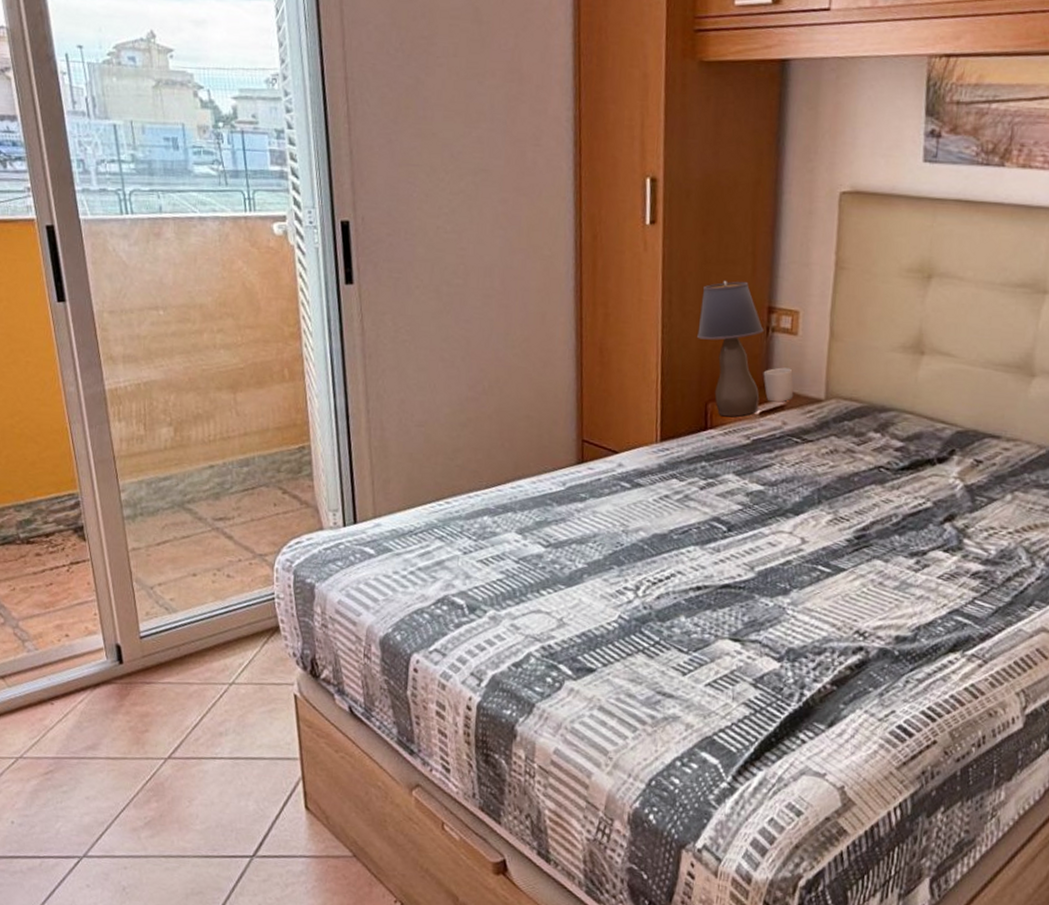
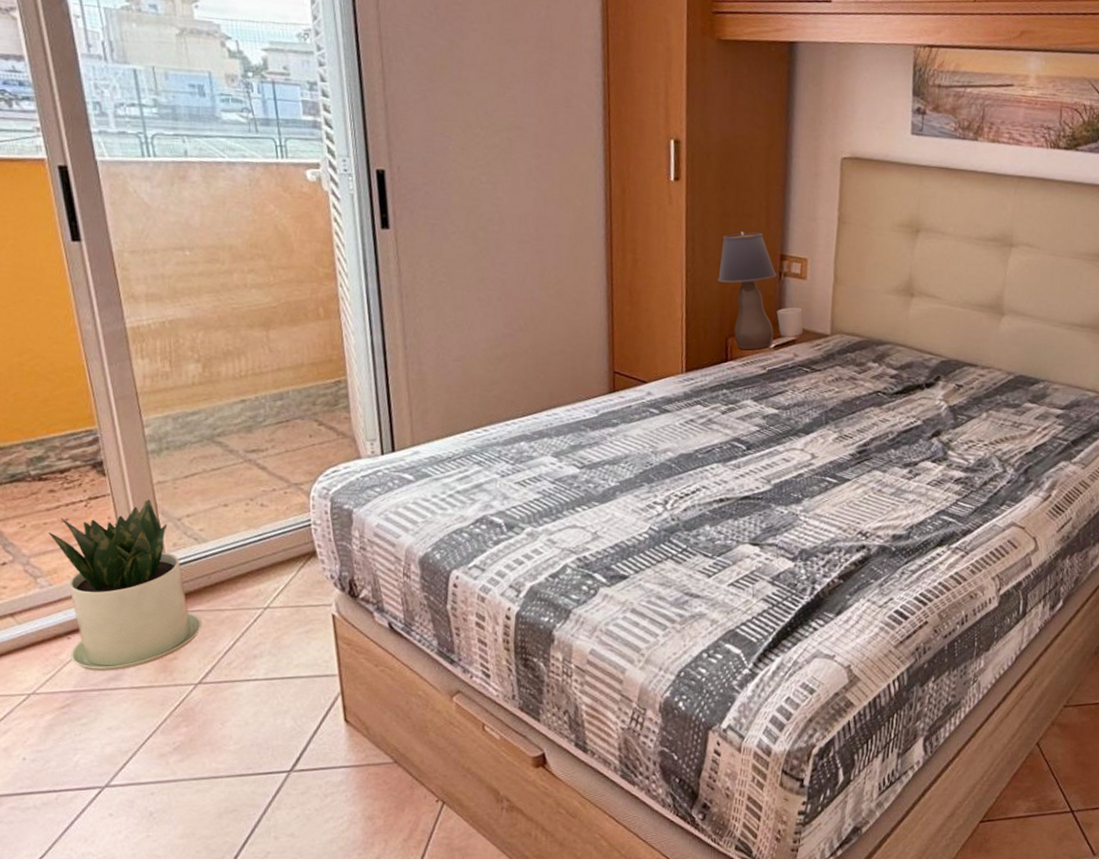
planter: none [35,566,173,740] -> present [49,499,203,671]

